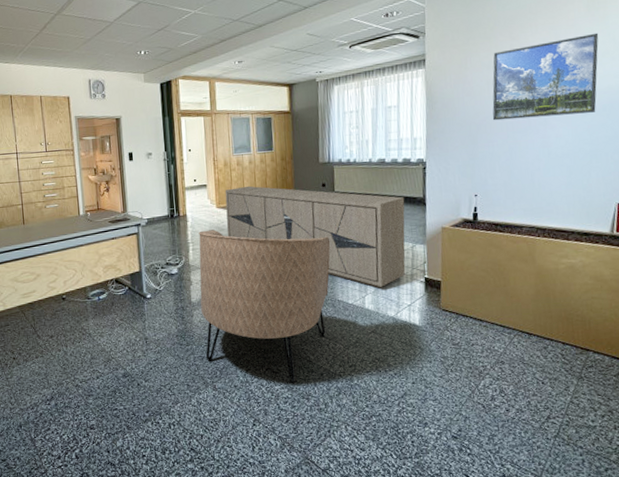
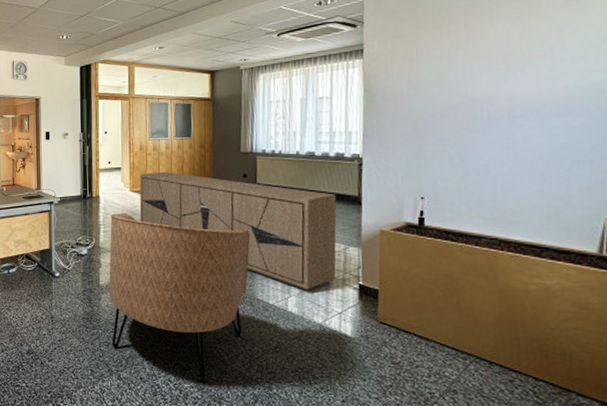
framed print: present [492,33,599,121] -> none [443,24,579,117]

